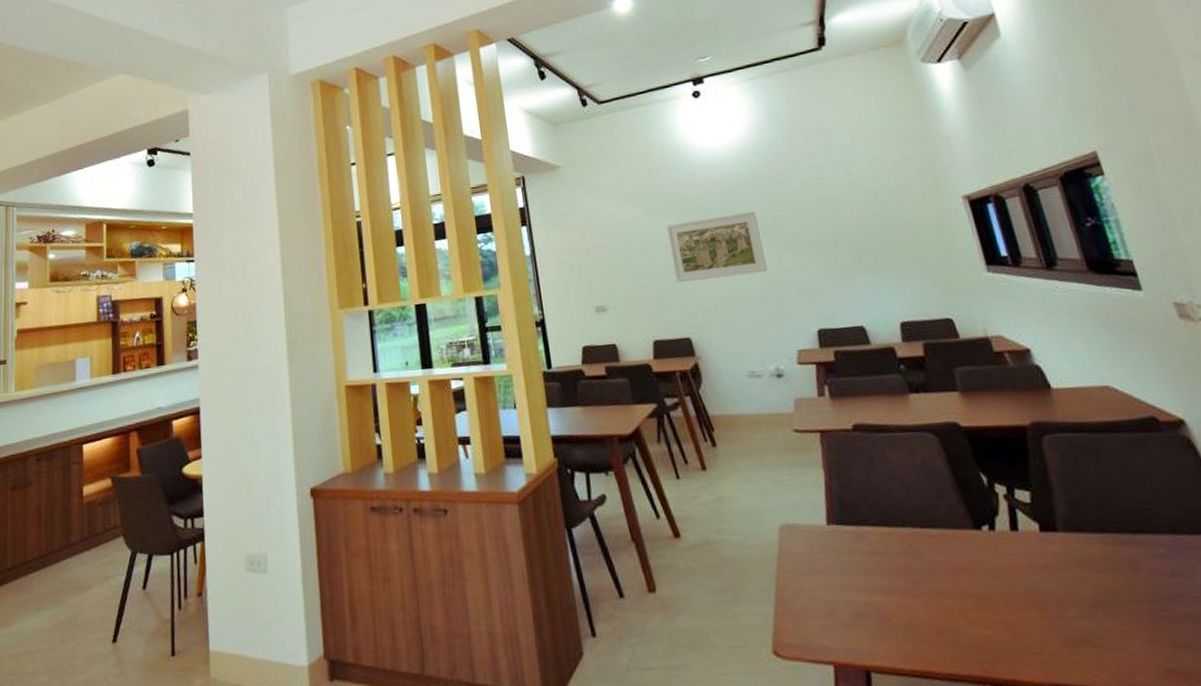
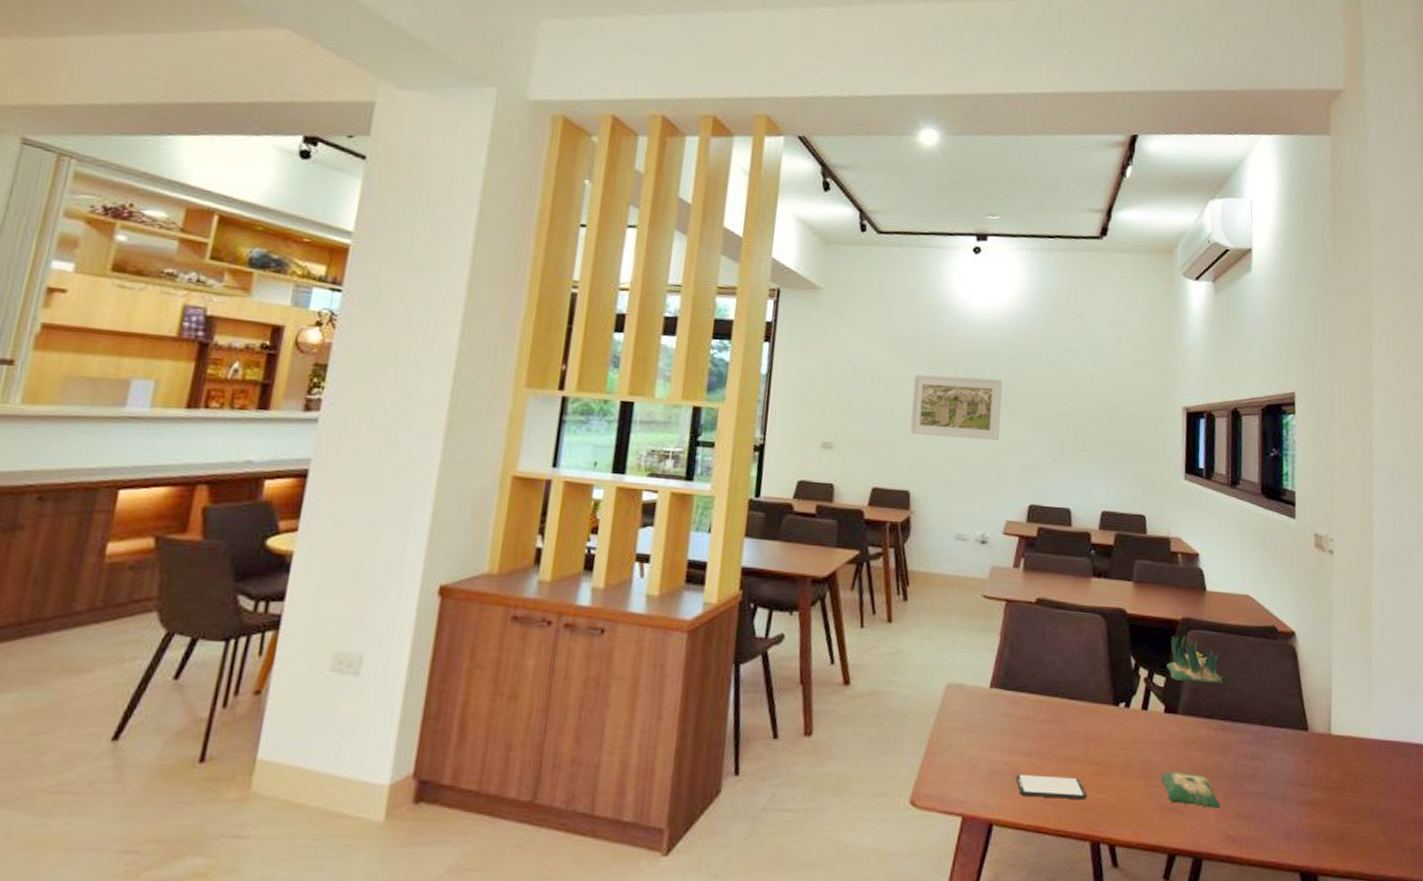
smartphone: none [882,613,972,639] -> present [1015,774,1087,800]
plant: none [1023,442,1148,637] -> present [1161,635,1224,808]

